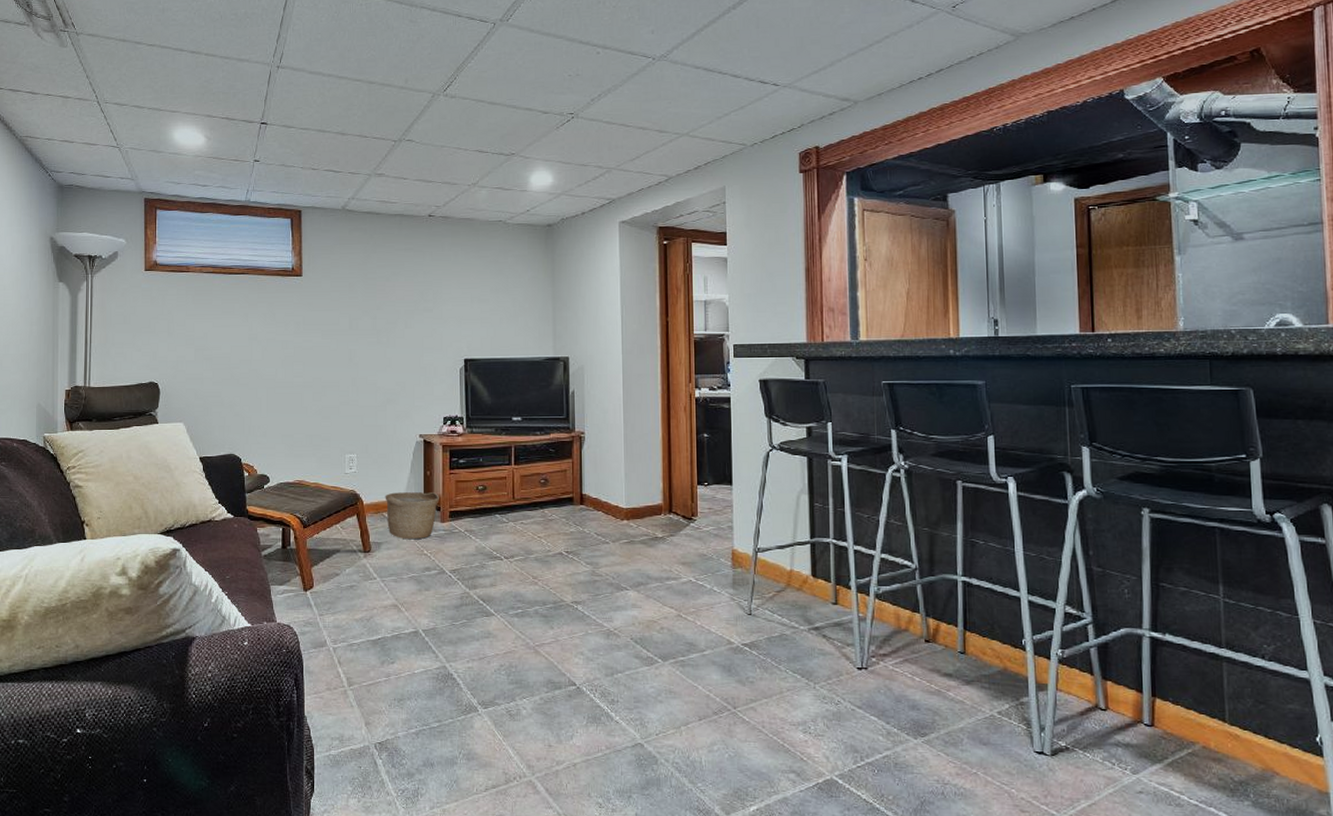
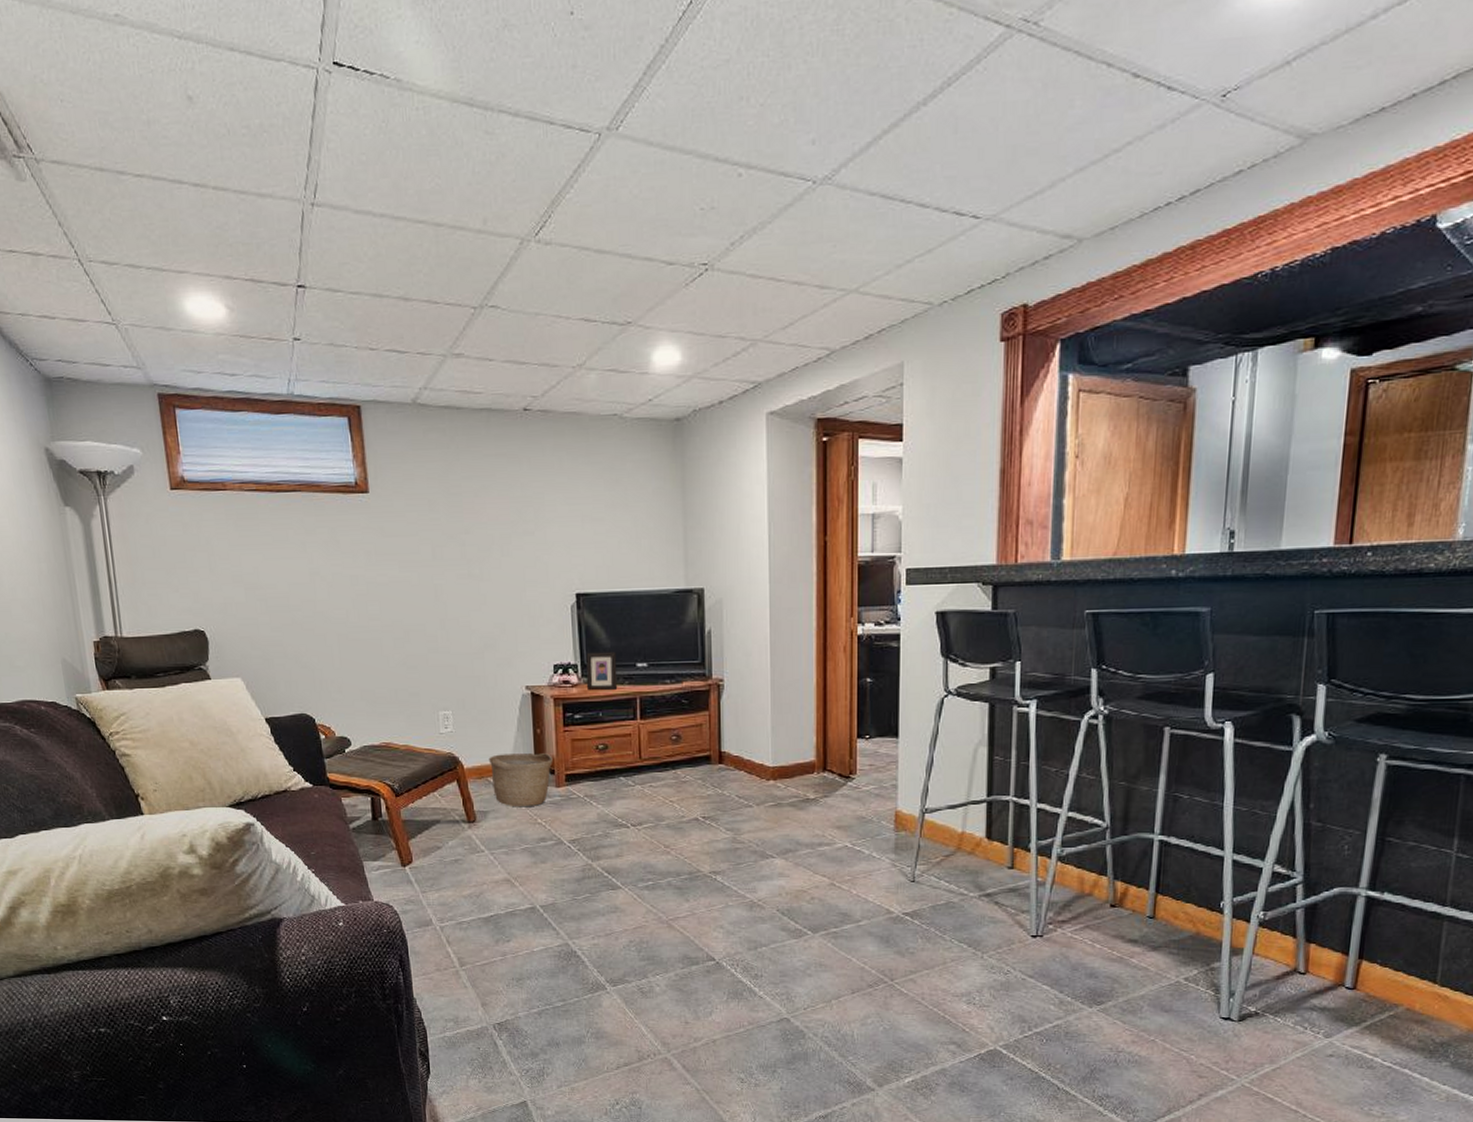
picture frame: none [471,407,496,440] -> present [586,651,618,691]

